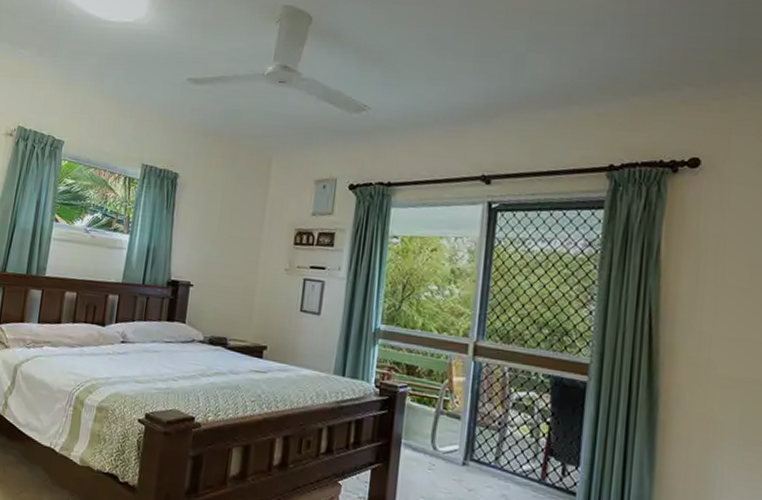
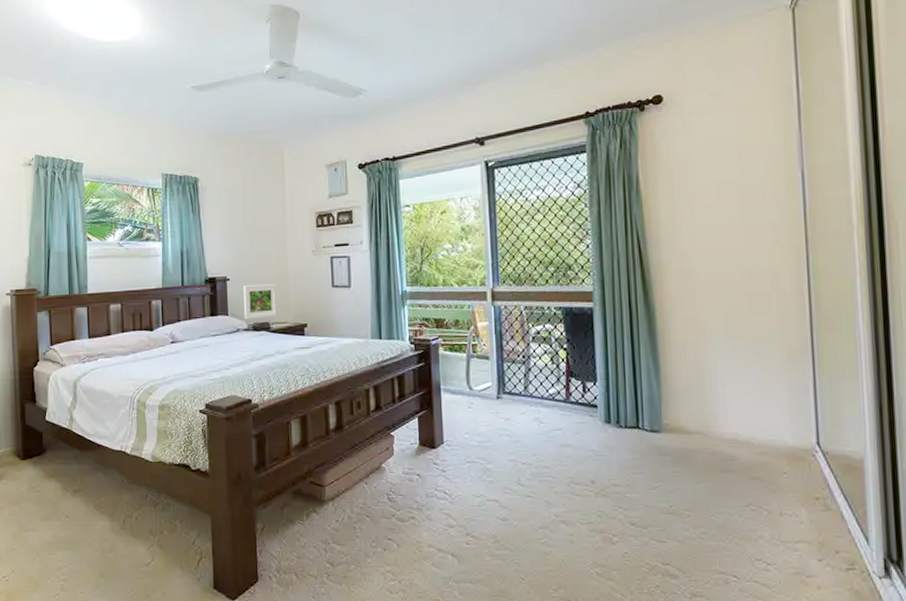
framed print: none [202,294,240,333] -> present [244,284,276,319]

